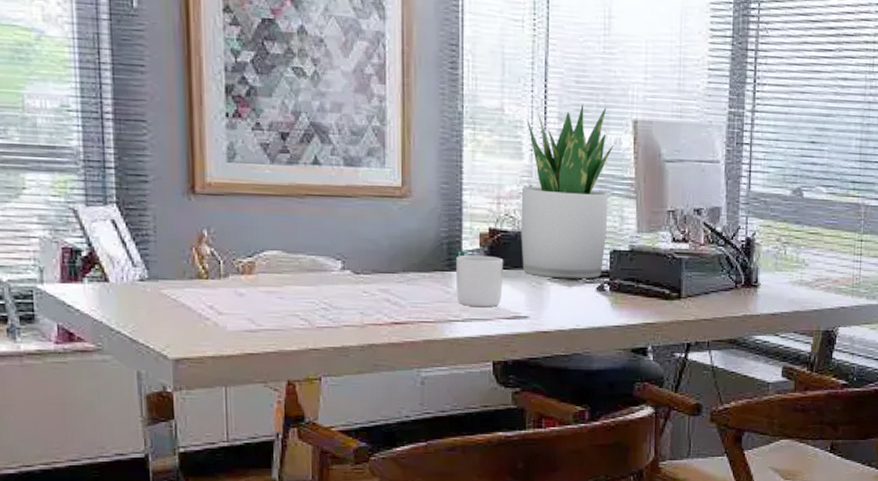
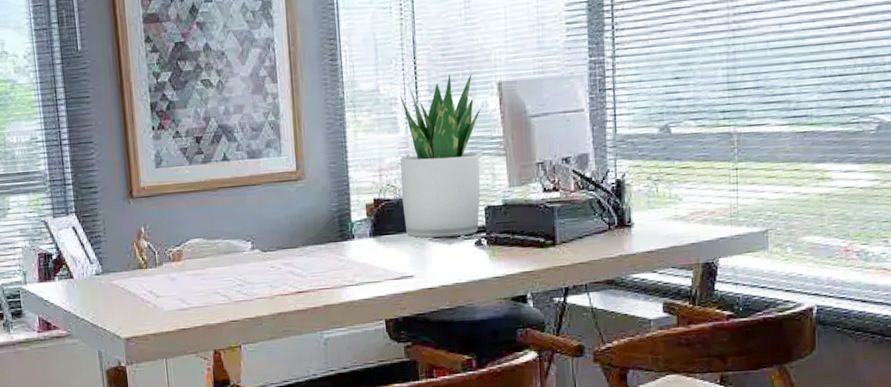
mug: present [456,255,504,307] -> none [347,223,389,271]

